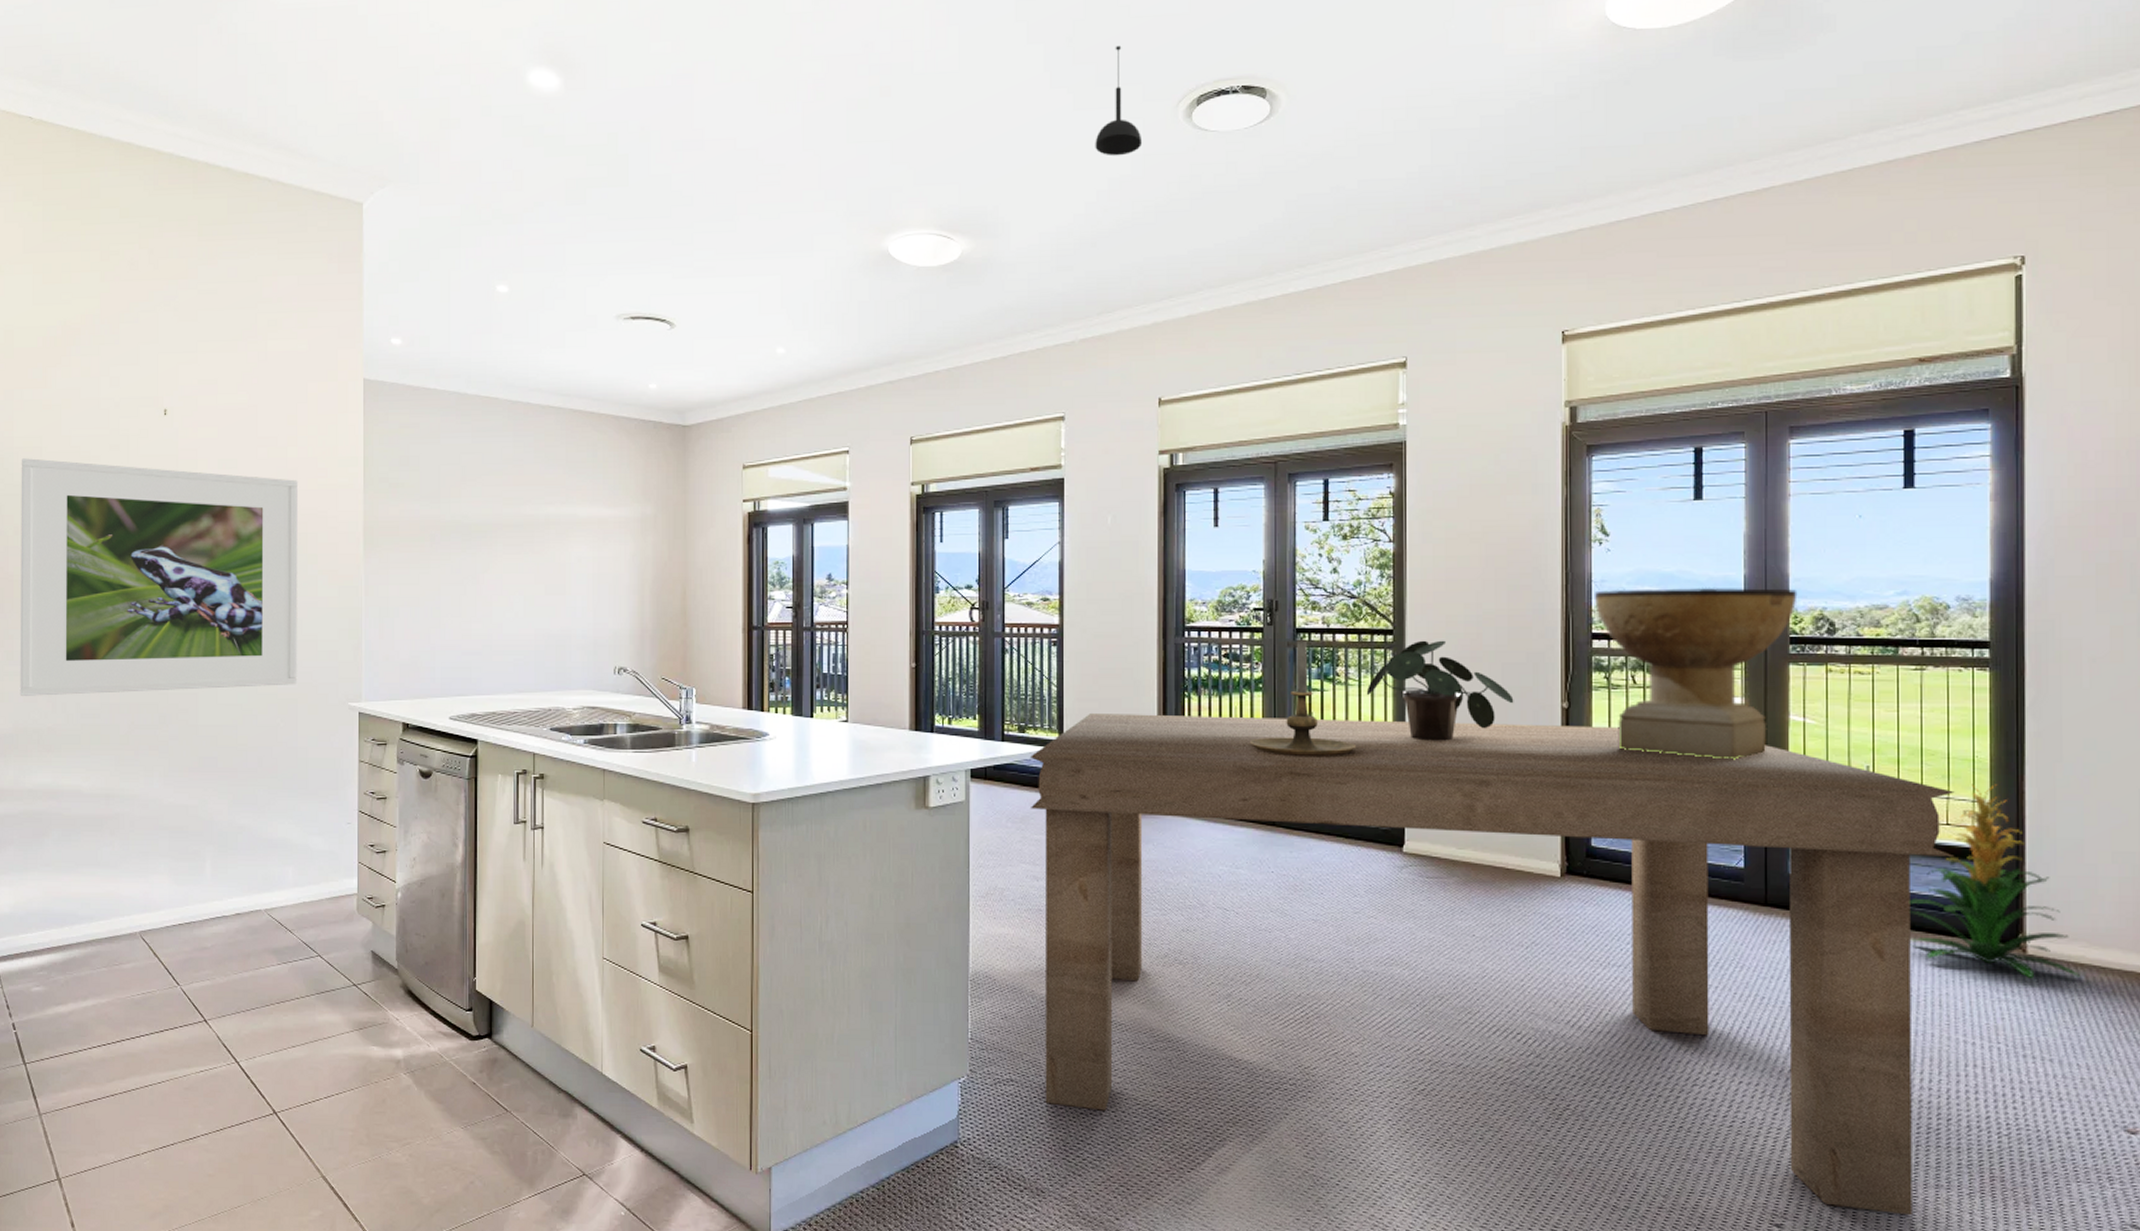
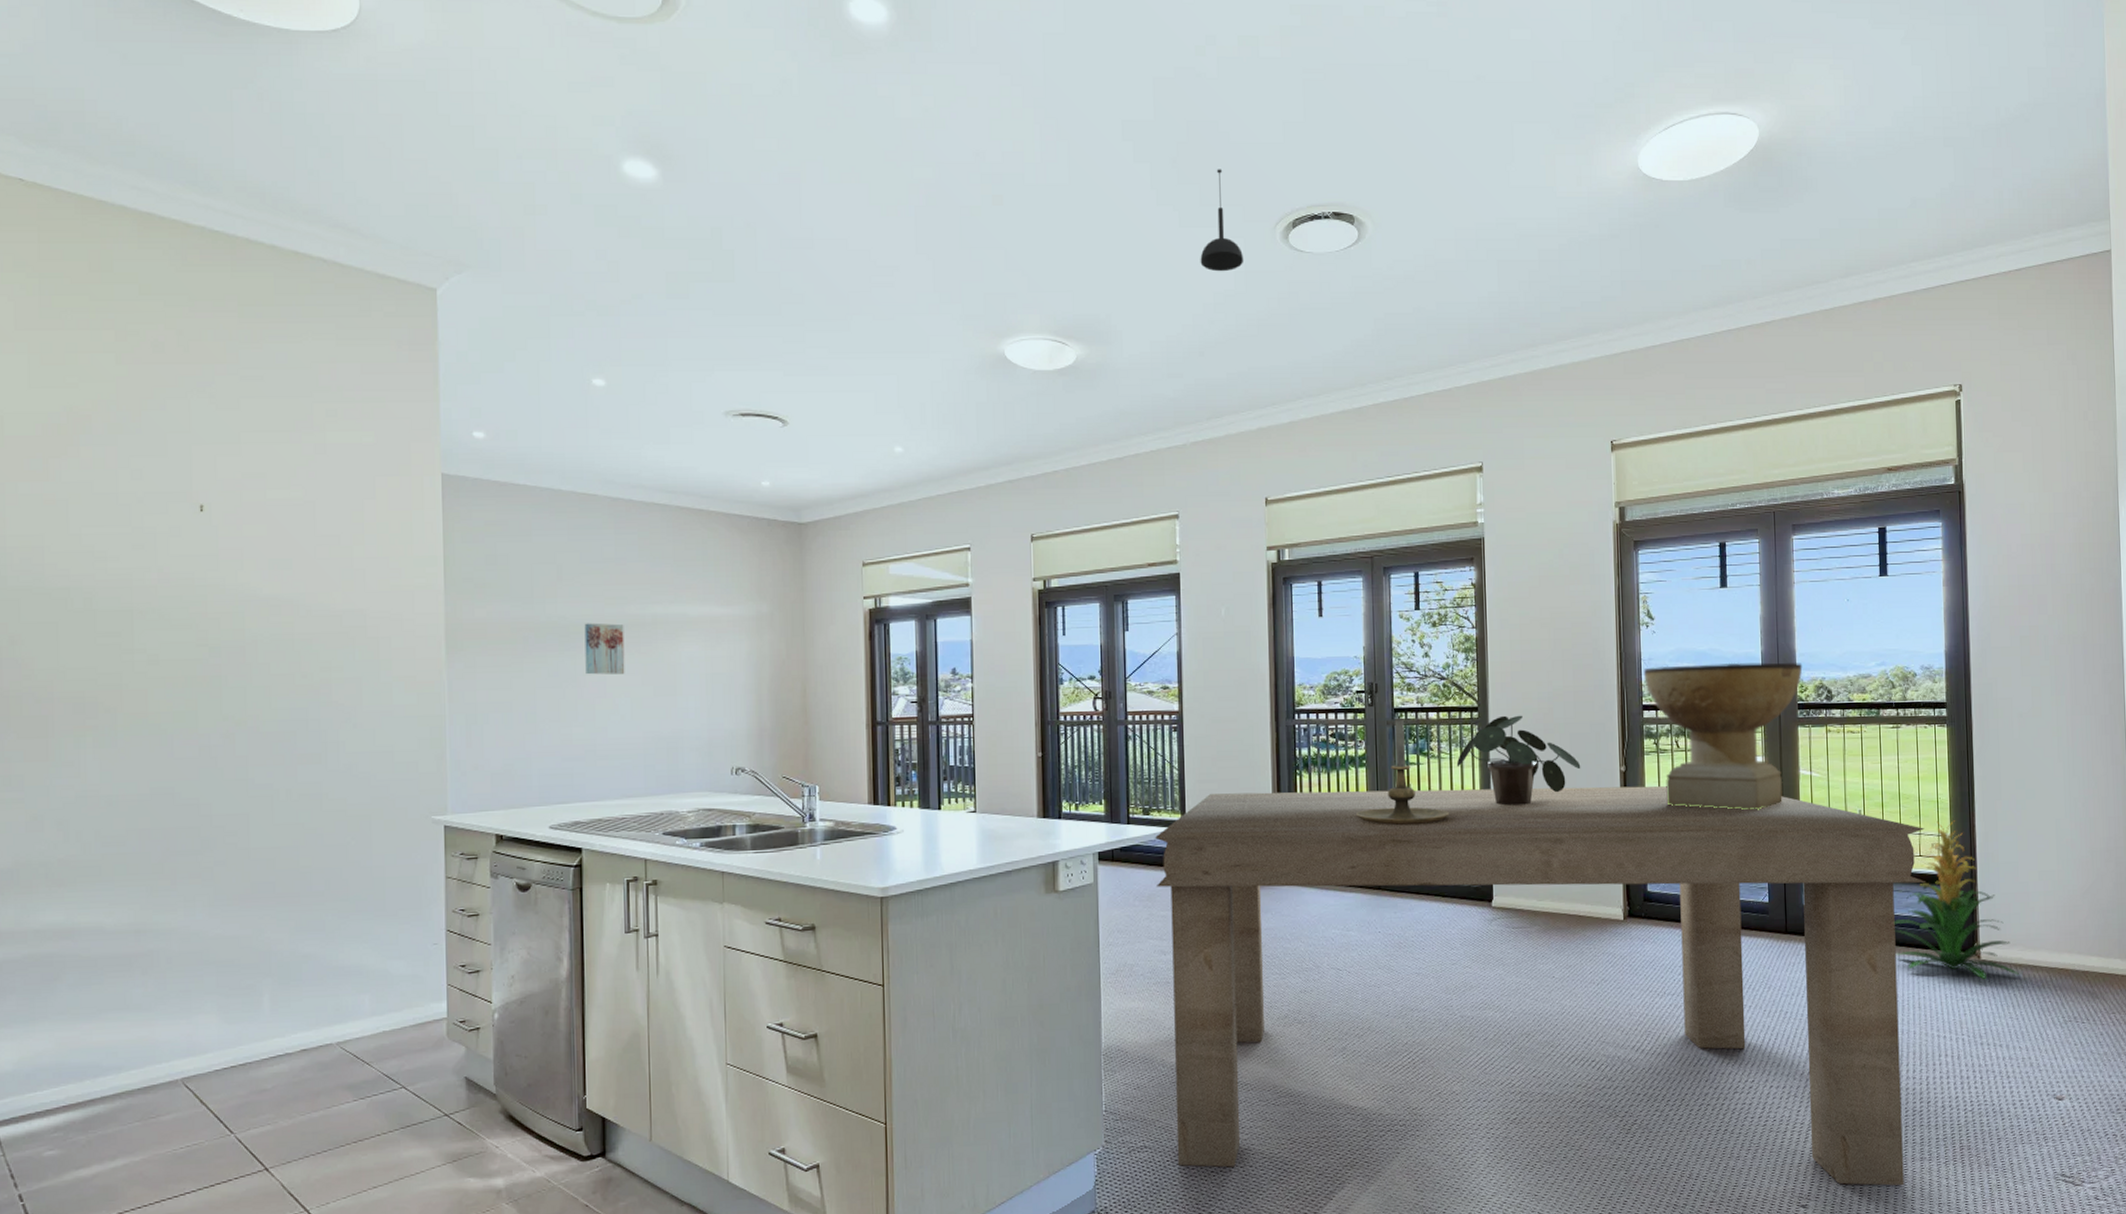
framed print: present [19,458,299,696] -> none [16,559,371,826]
wall art: none [484,522,520,573] -> present [584,623,625,675]

